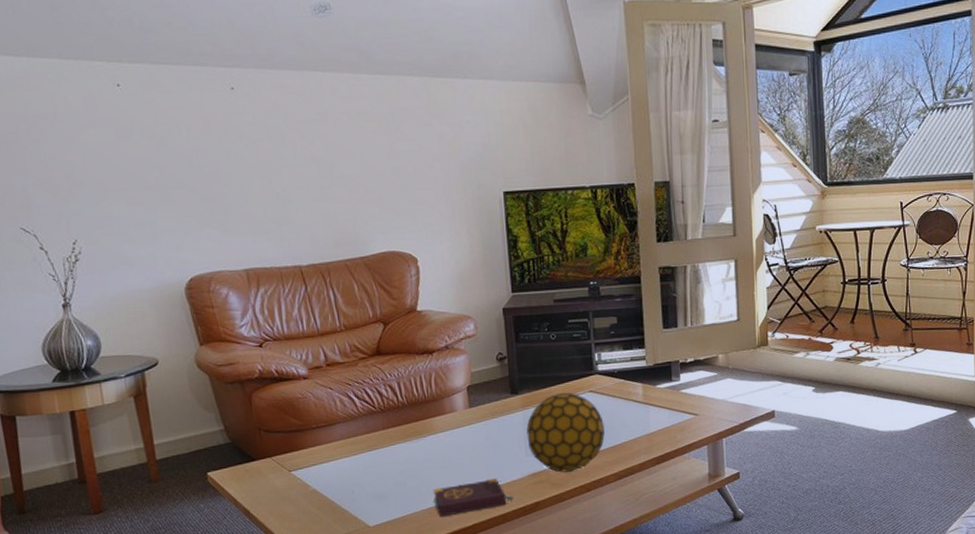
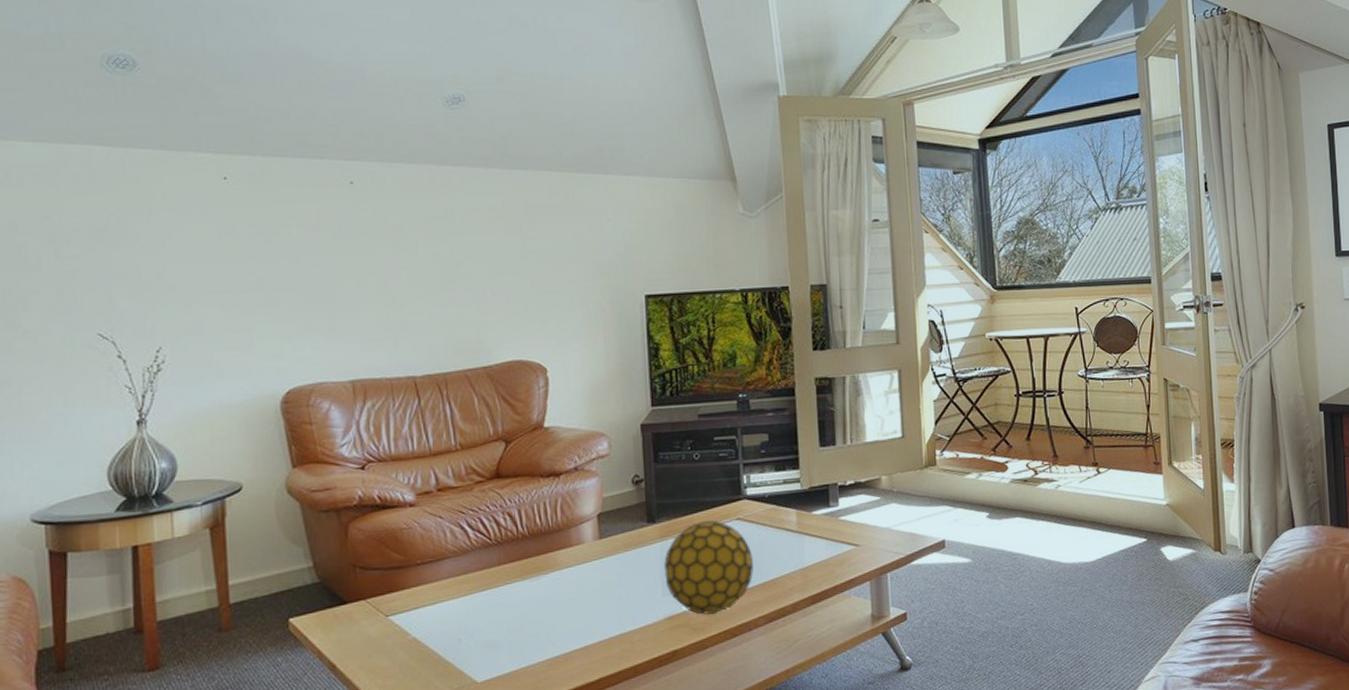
book: present [433,478,513,517] -> none [554,623,647,670]

